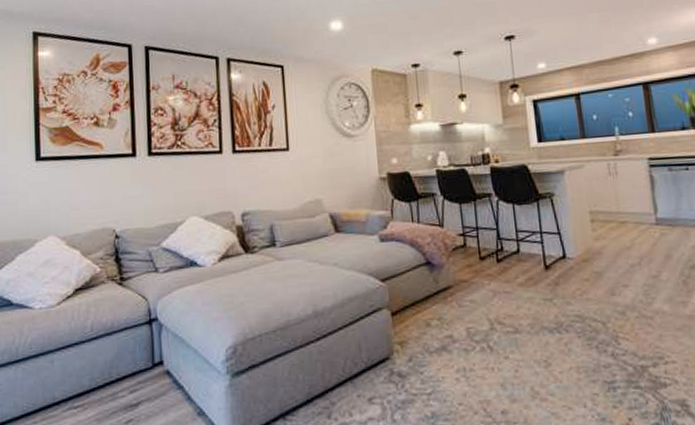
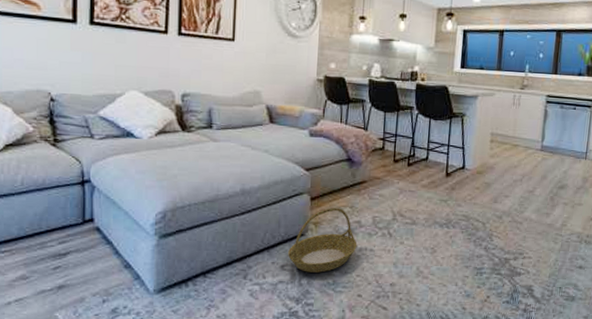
basket: none [374,320,454,405] -> present [288,207,357,273]

